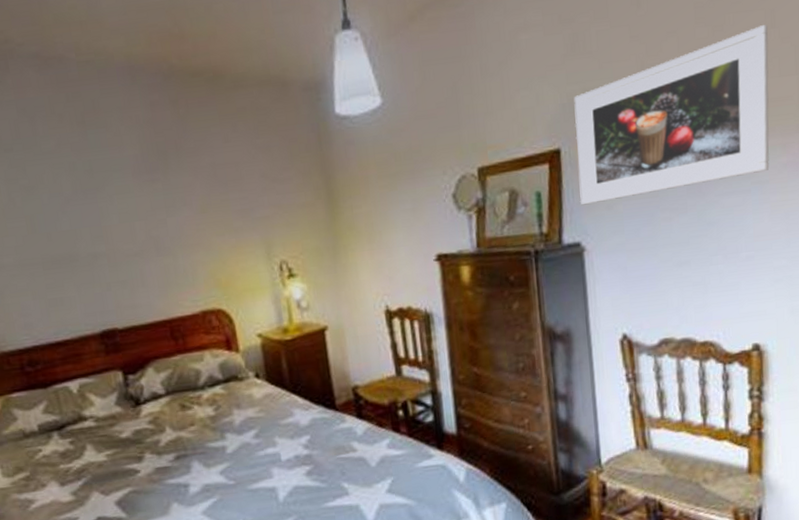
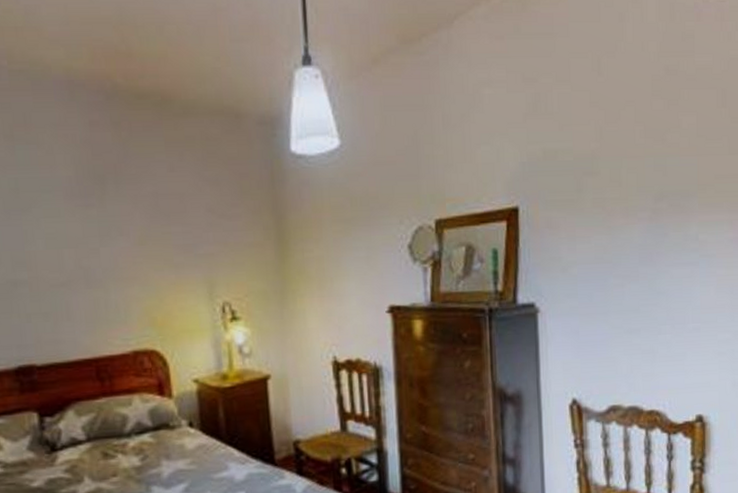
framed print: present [573,25,770,205] -> none [533,103,719,266]

